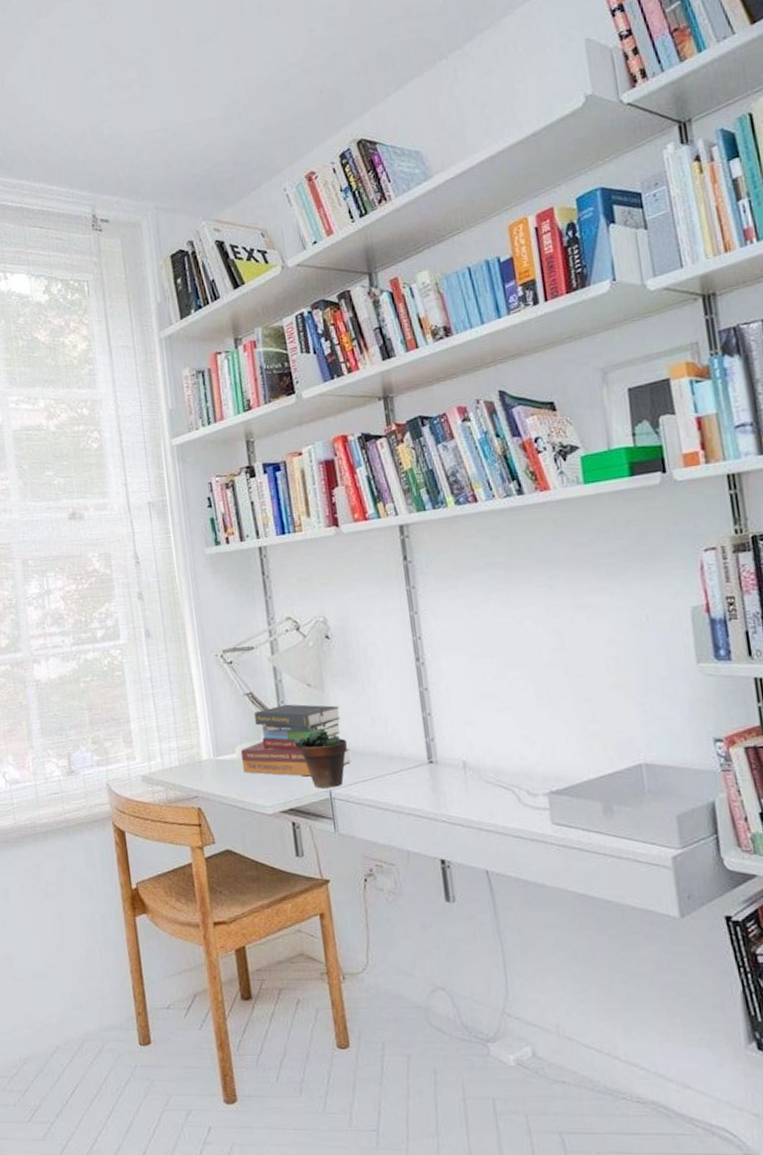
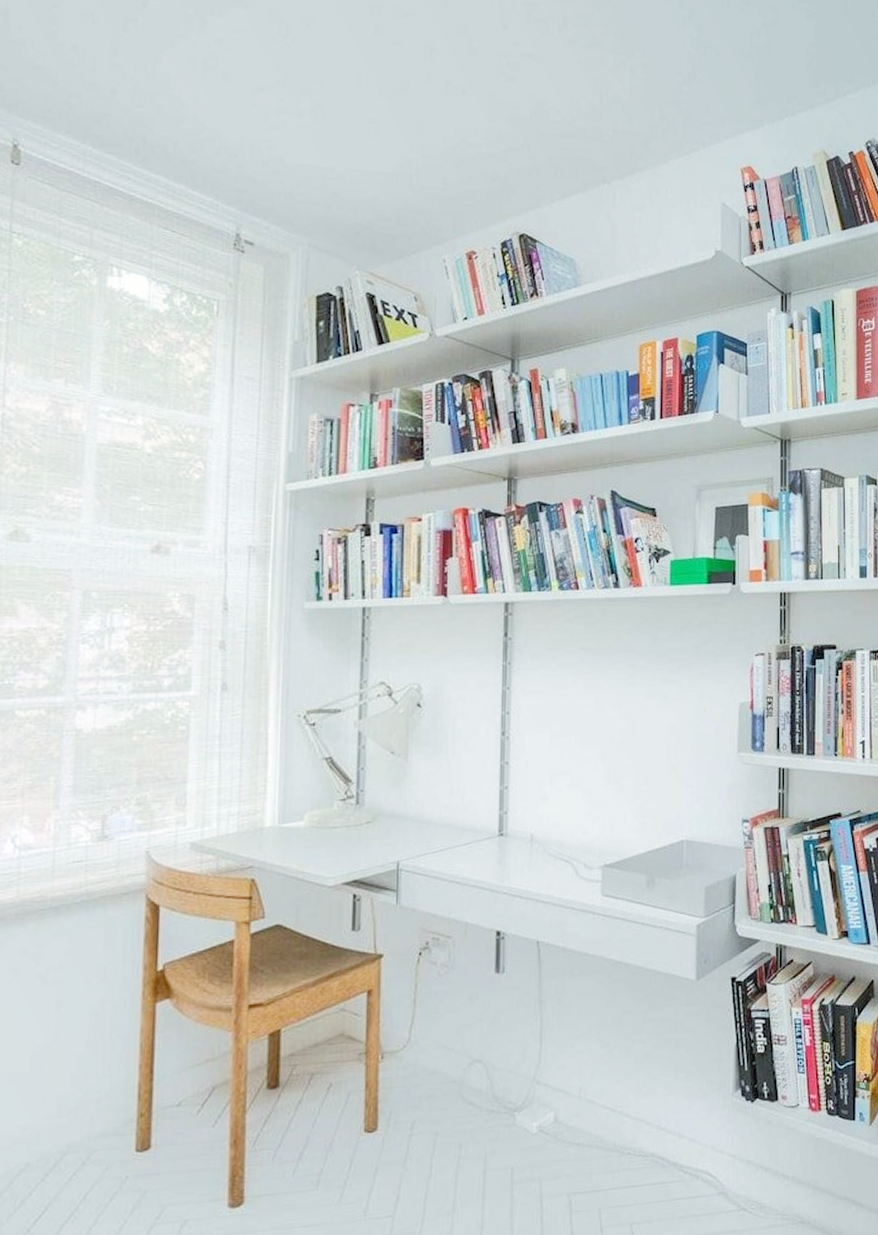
books: present [241,704,352,777] -> none [308,771,424,847]
succulent plant: present [294,708,347,789] -> none [368,777,422,859]

